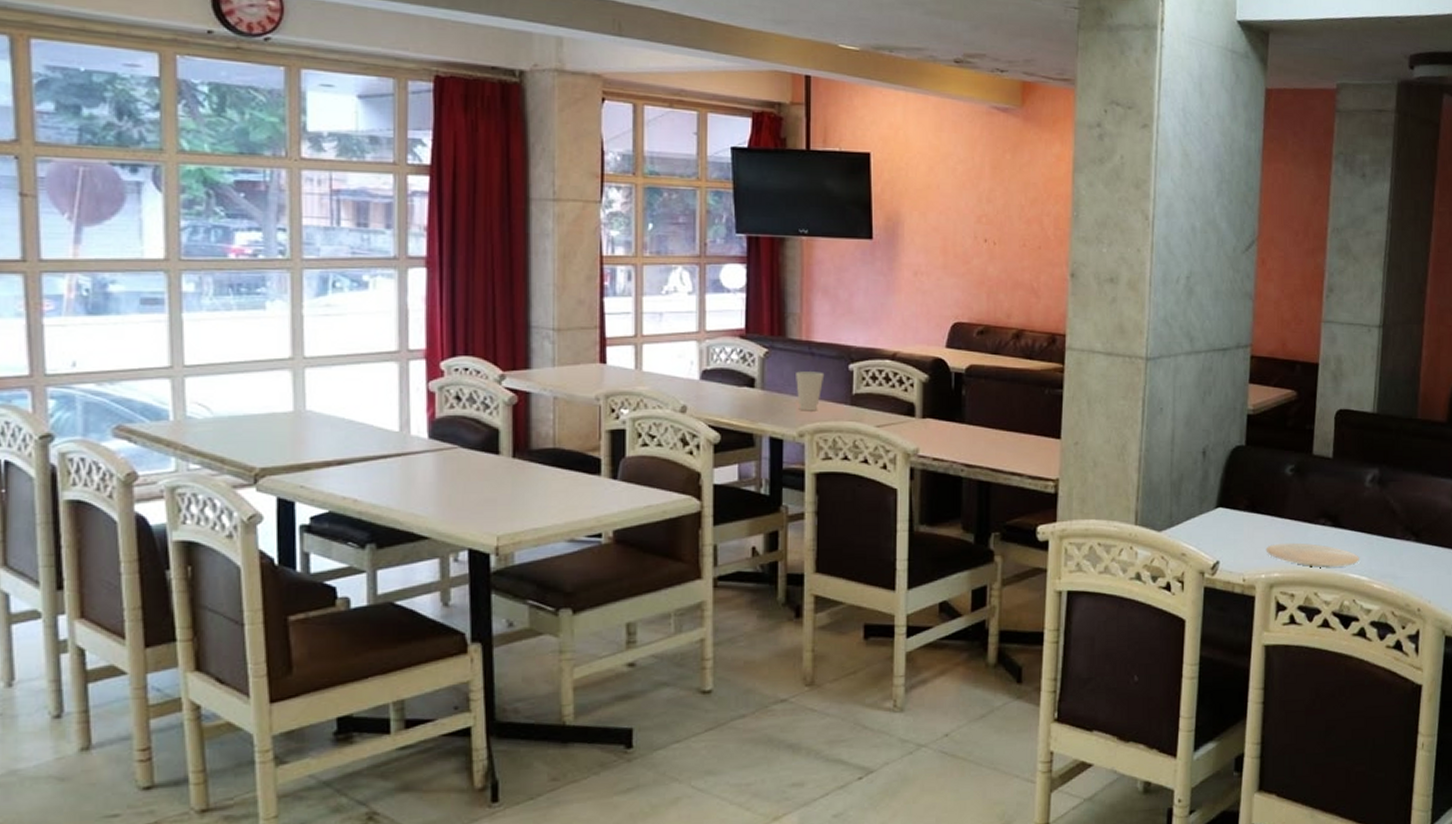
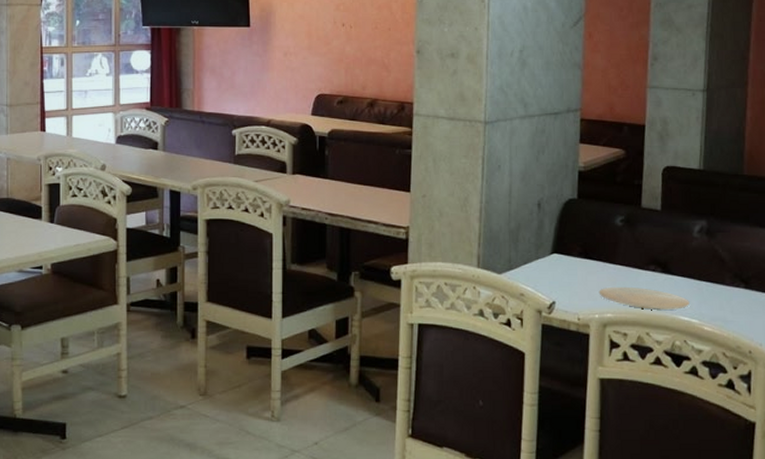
cup: present [796,371,825,411] -> none [190,136,213,169]

